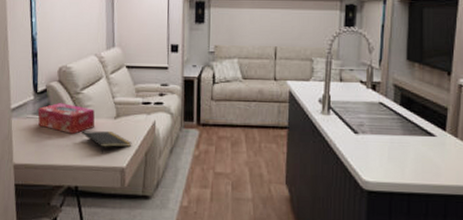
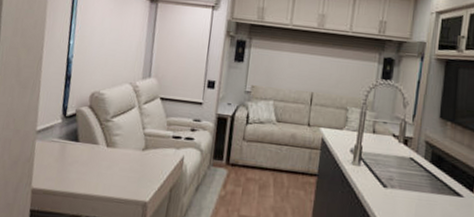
tissue box: present [38,103,95,134] -> none [63,129,123,163]
notepad: present [82,131,132,153] -> none [107,160,158,185]

